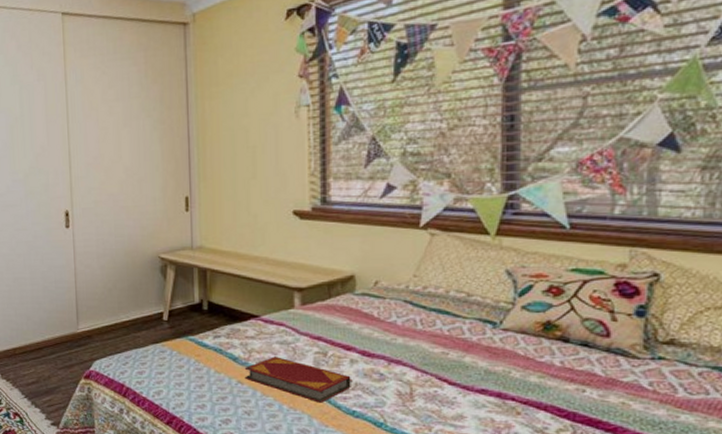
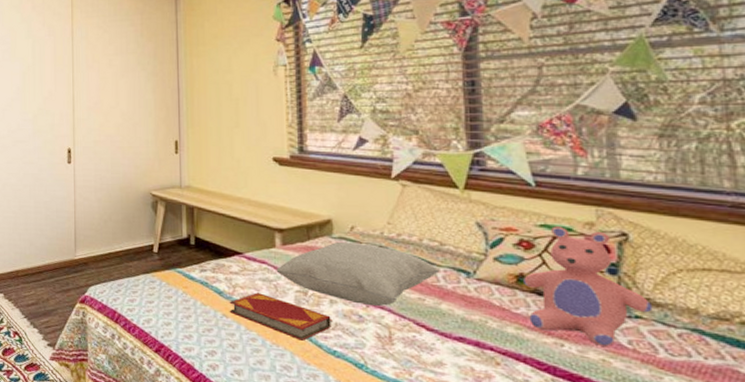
cushion: none [295,298,464,364] -> present [276,241,439,307]
teddy bear: none [550,270,677,389] -> present [523,226,653,347]

